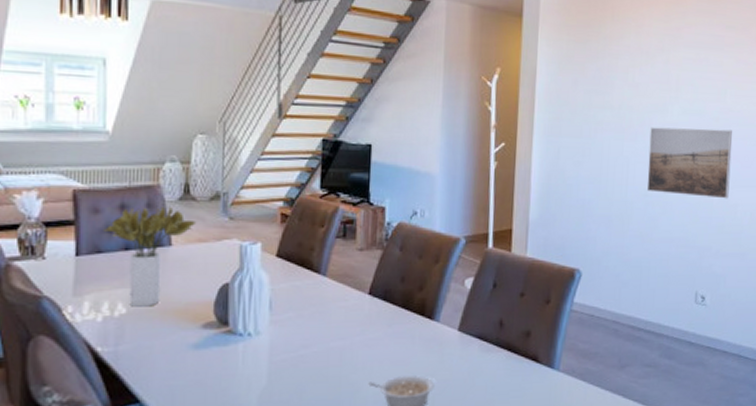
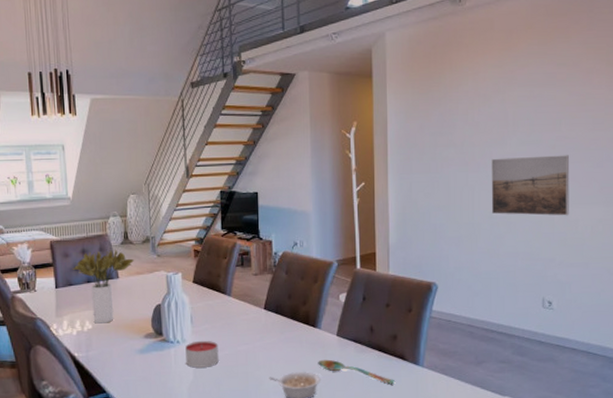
candle: none [258,333,304,369] -> present [185,340,219,368]
spoon: none [432,360,524,391] -> present [318,359,394,384]

